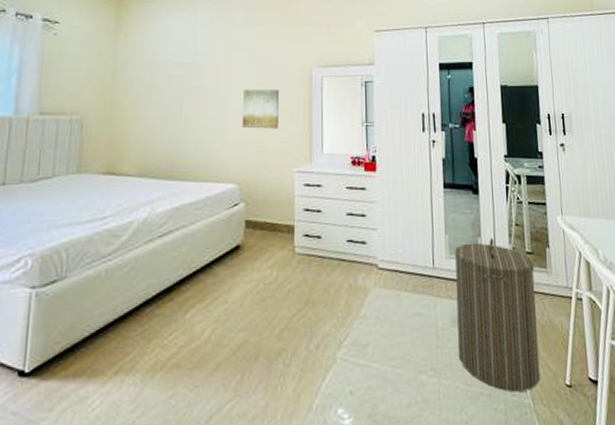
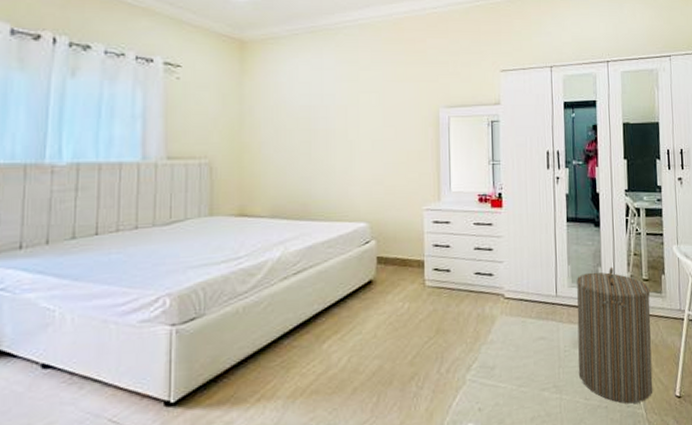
wall art: present [241,89,280,129] -> none [370,130,408,170]

